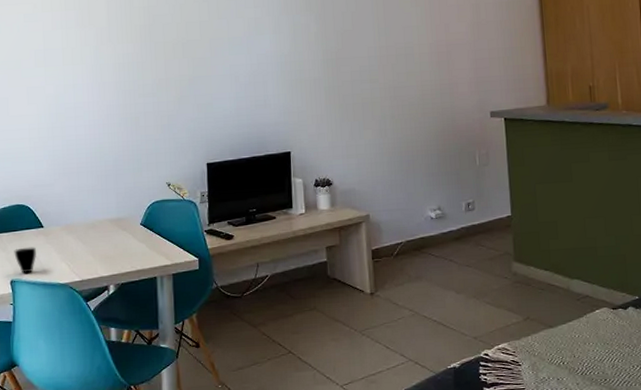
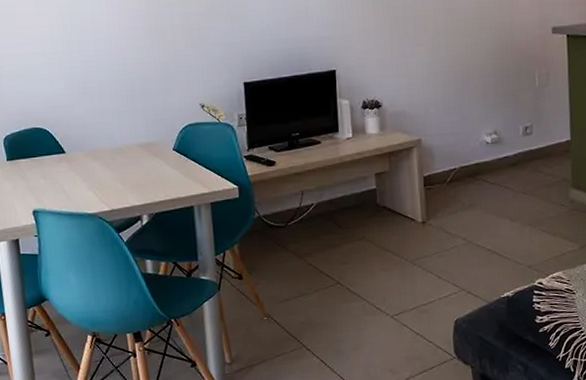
cup: present [14,247,36,273] -> none [34,174,60,203]

